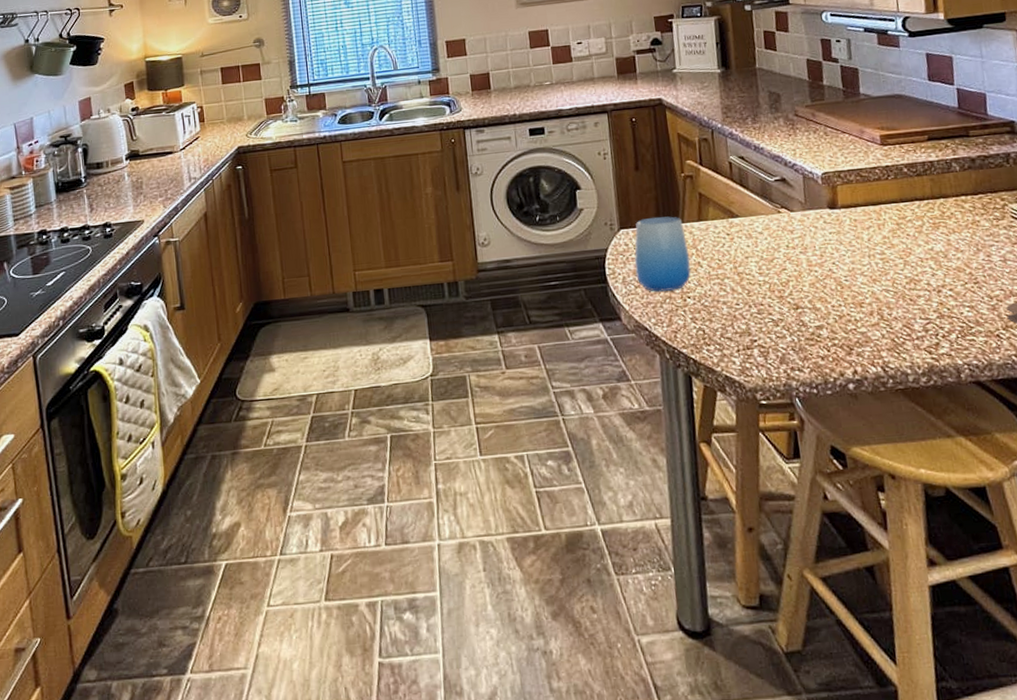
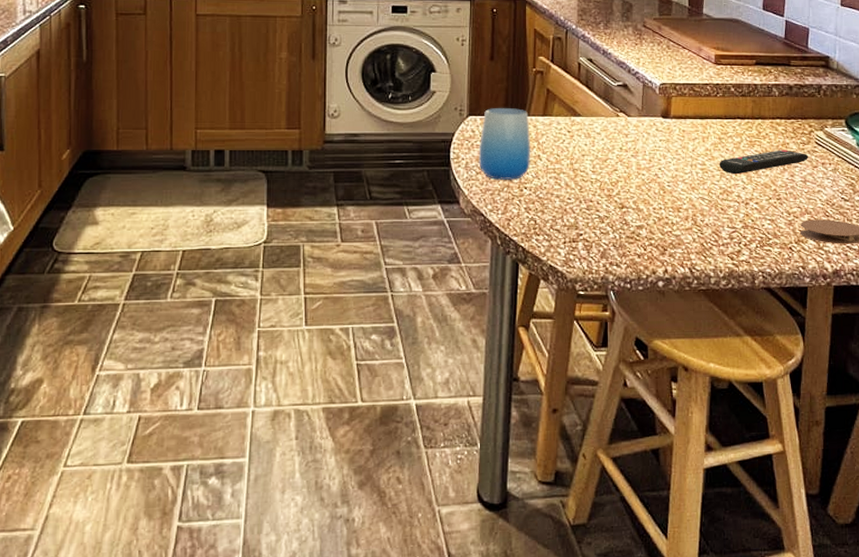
remote control: none [900,228,1006,261] -> present [719,149,809,175]

